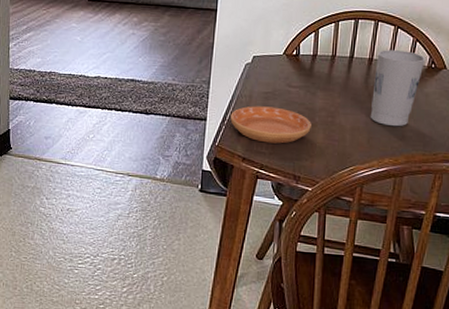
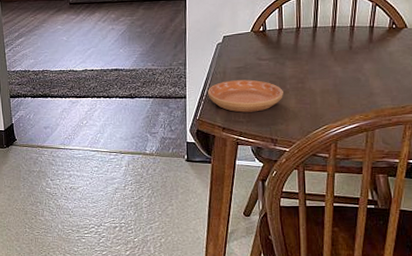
cup: present [370,50,426,127] -> none [337,15,387,86]

